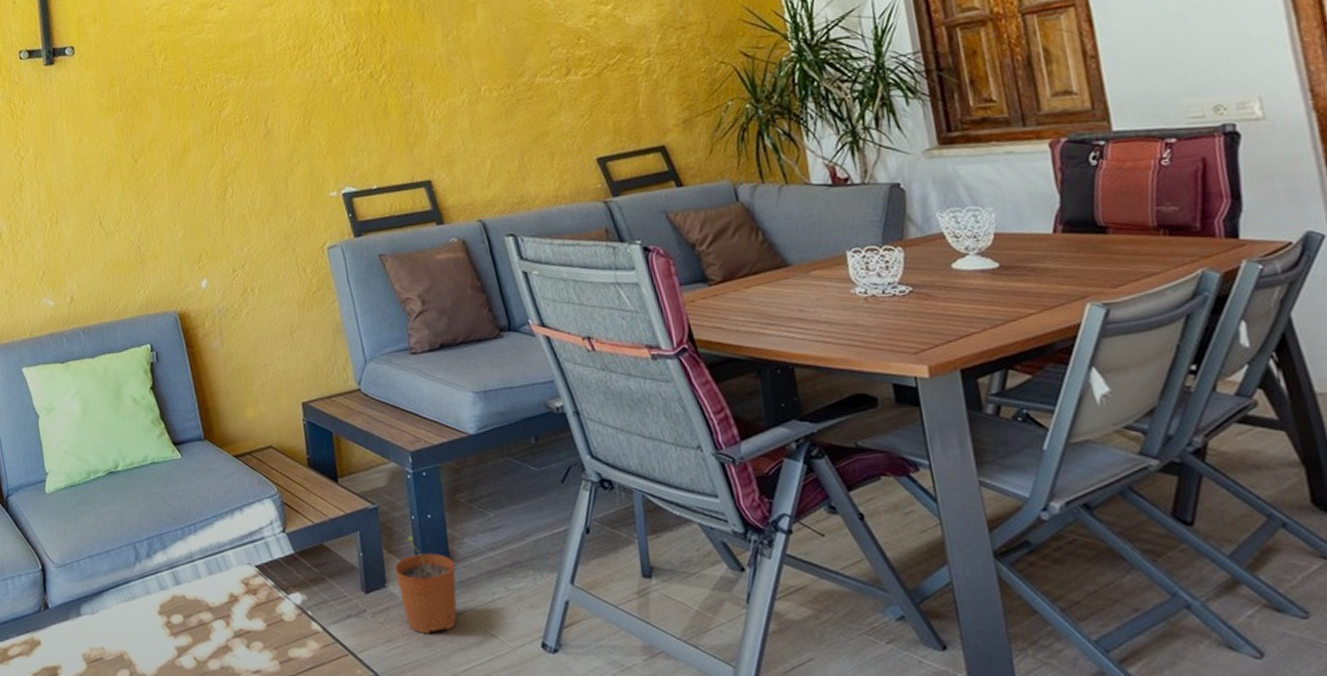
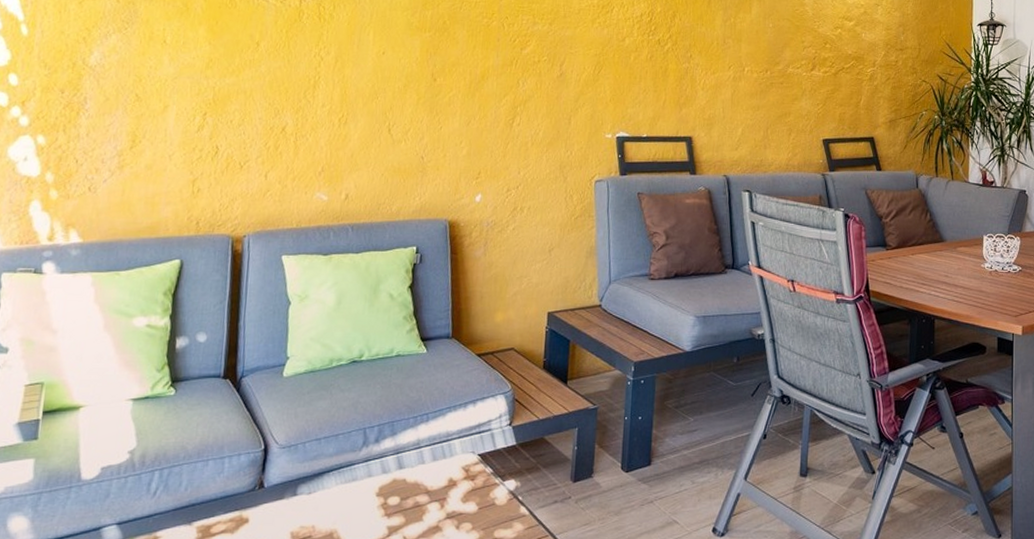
plant pot: present [394,536,457,634] -> none [602,434,654,519]

